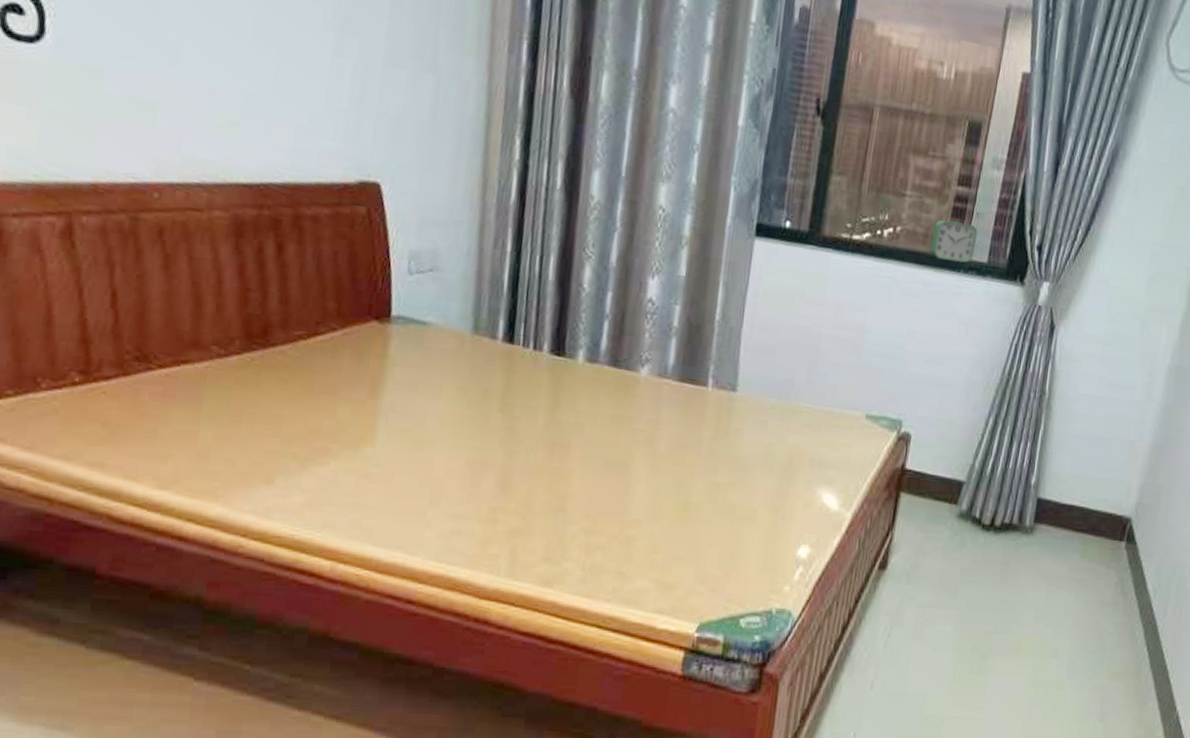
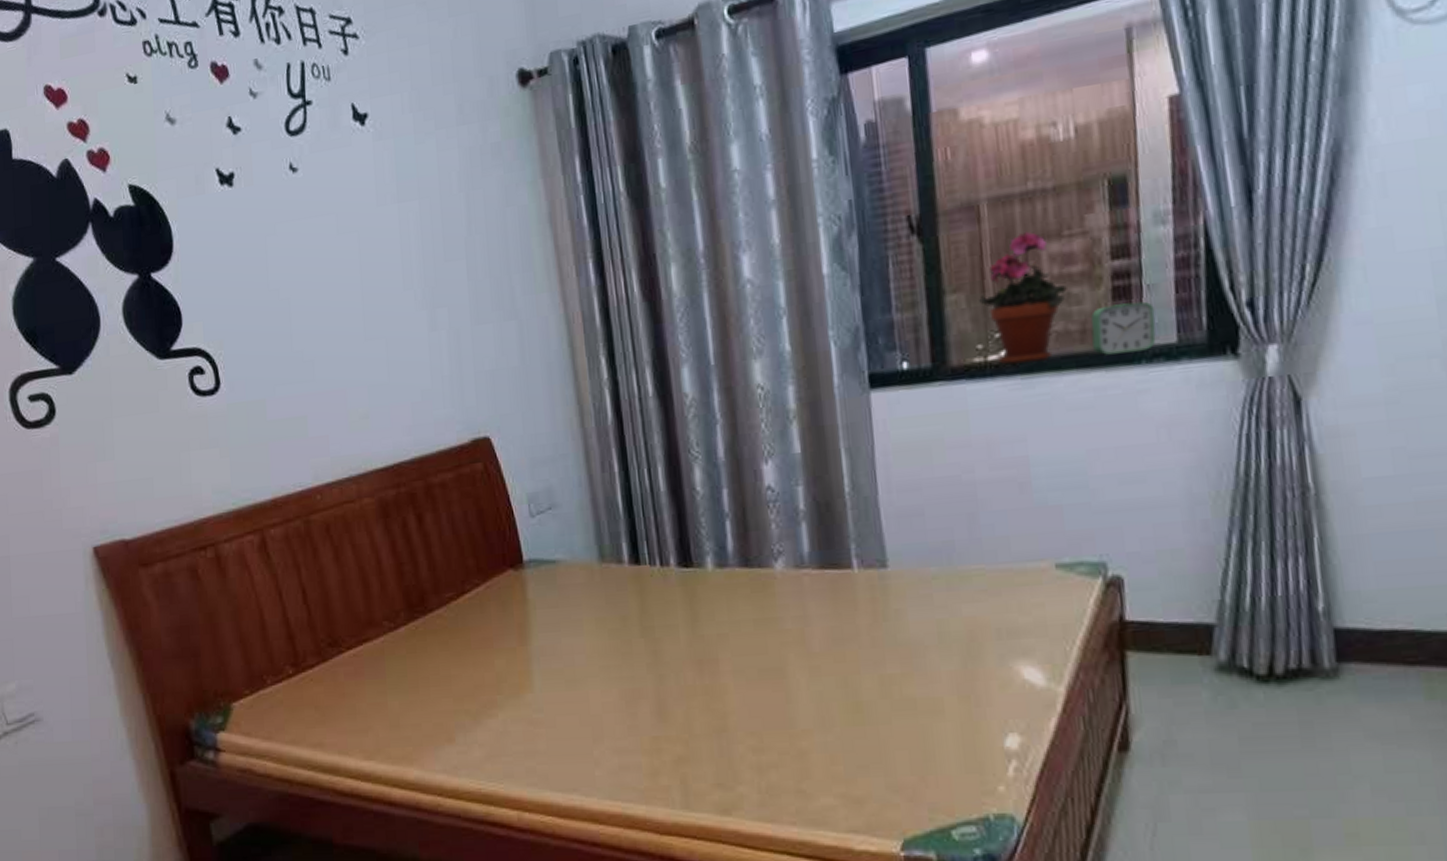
potted plant: none [856,142,922,251] -> present [979,231,1067,366]

